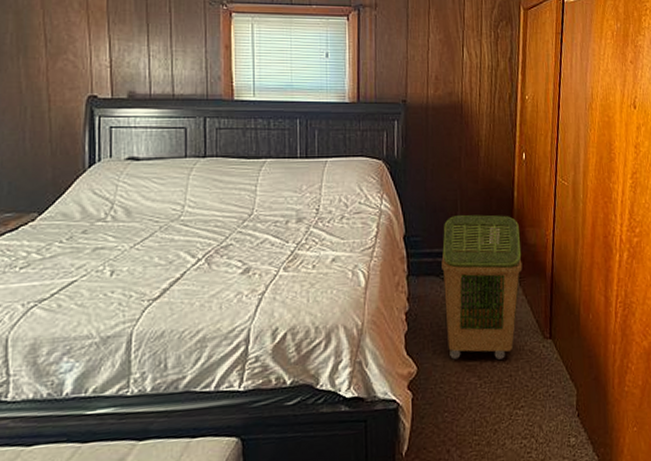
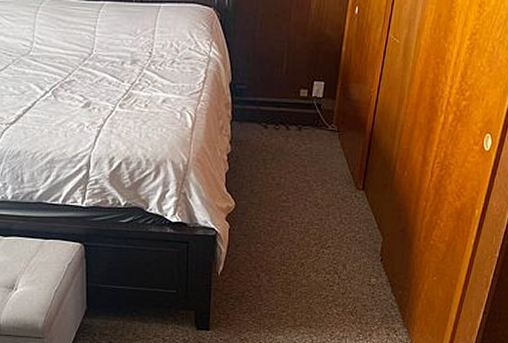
laundry basket: present [441,215,523,360] -> none [264,67,344,204]

